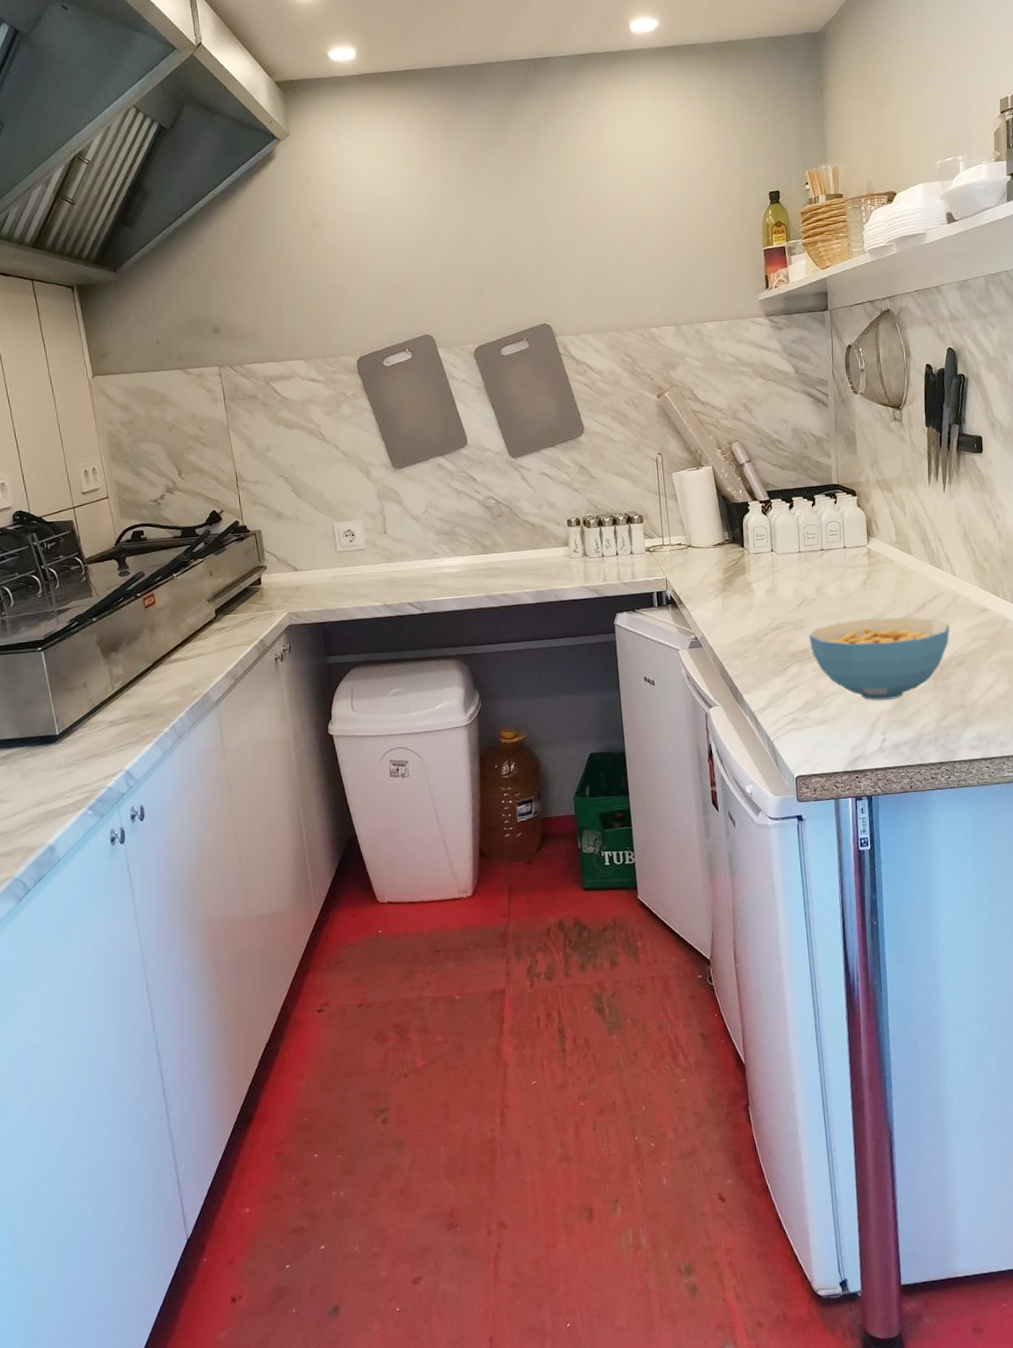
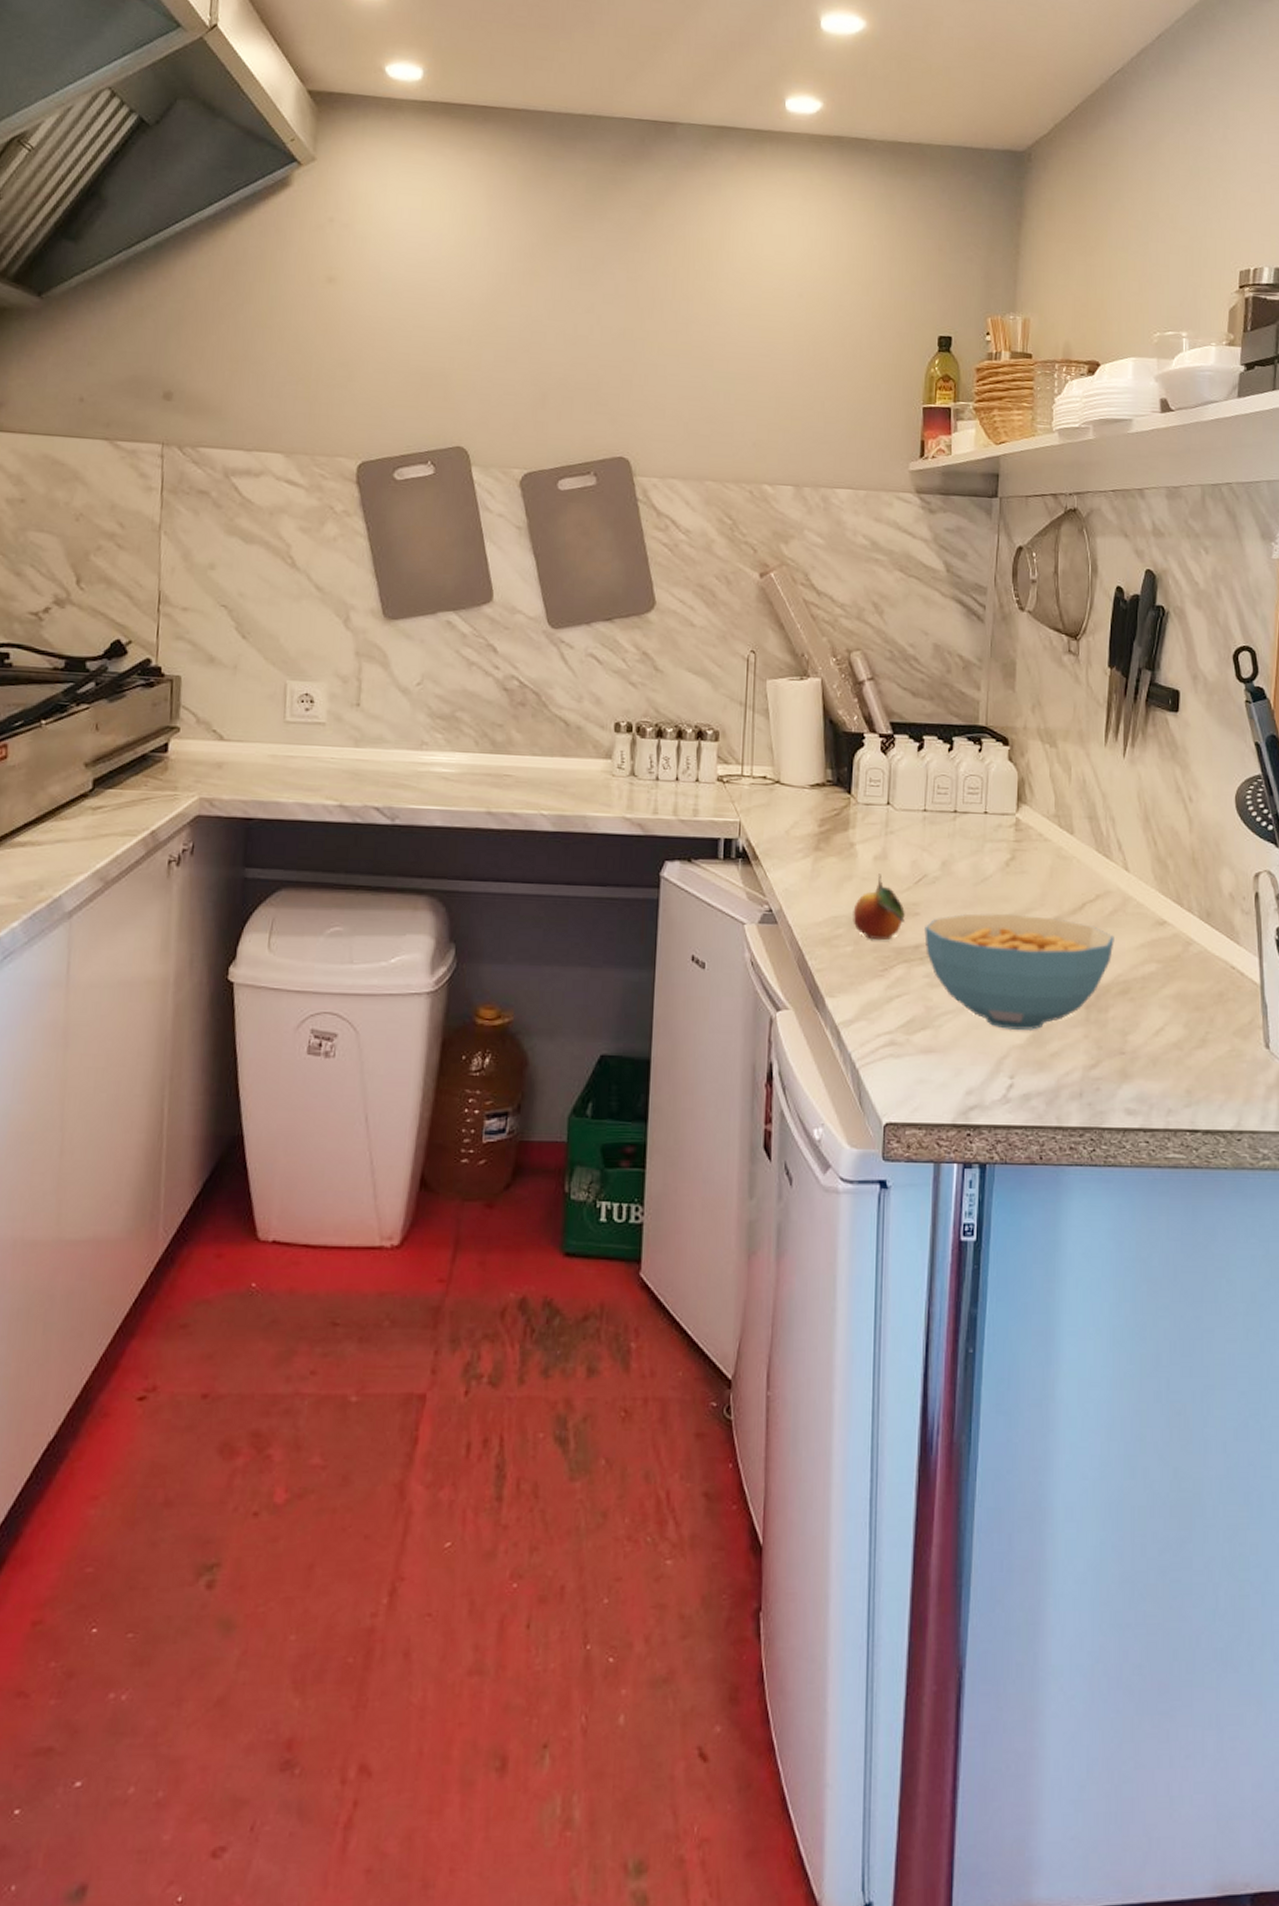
fruit: none [755,602,794,650] -> present [853,874,906,941]

